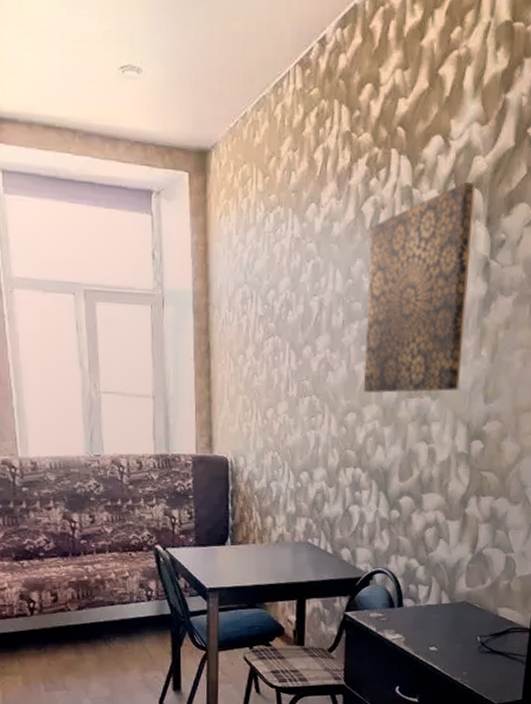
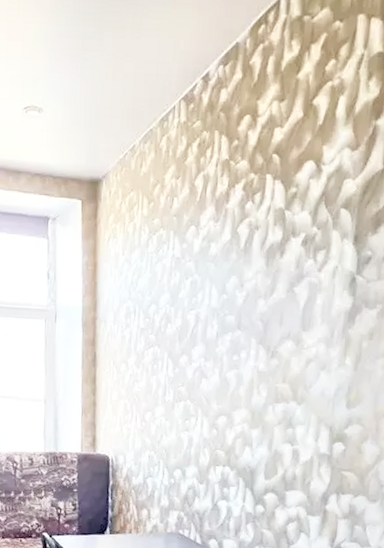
wall art: present [364,182,476,393] -> none [234,204,345,399]

